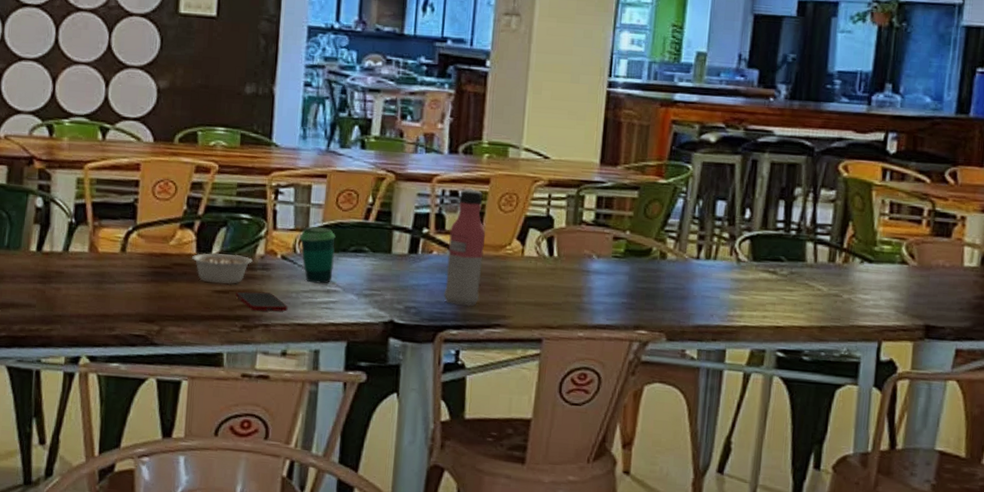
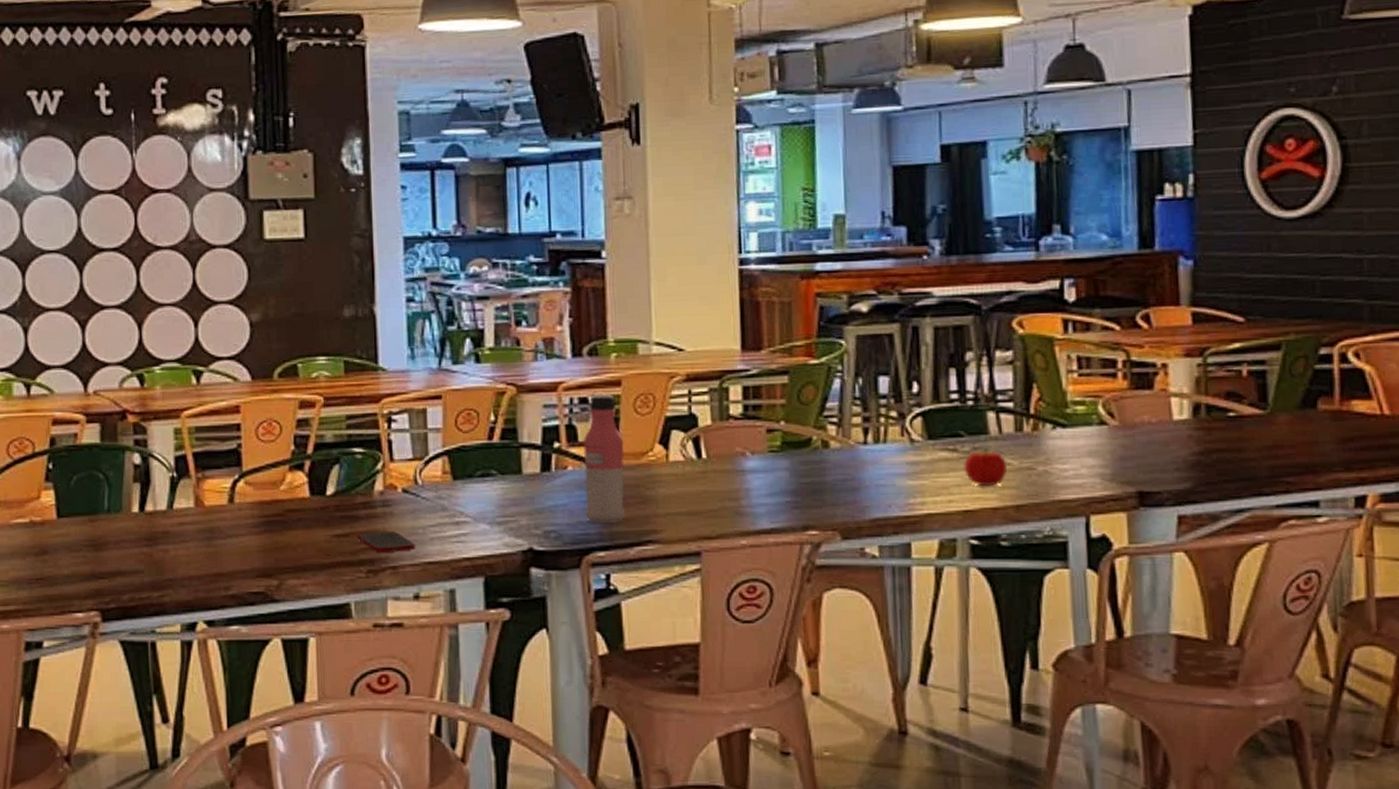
legume: present [192,252,264,285] -> none [306,492,383,527]
cup: present [300,226,336,284] -> none [420,453,461,516]
fruit: none [780,273,818,308] -> present [964,447,1008,487]

